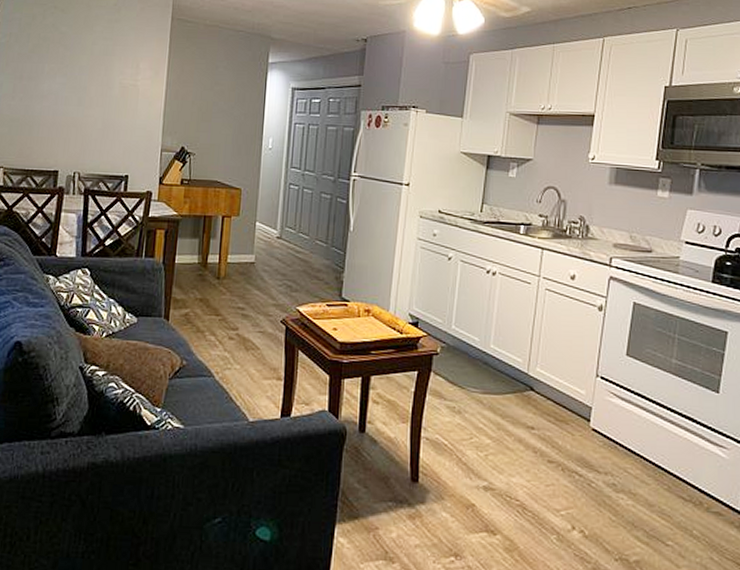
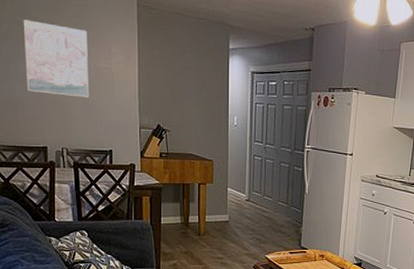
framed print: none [45,35,116,117] -> present [23,19,90,98]

